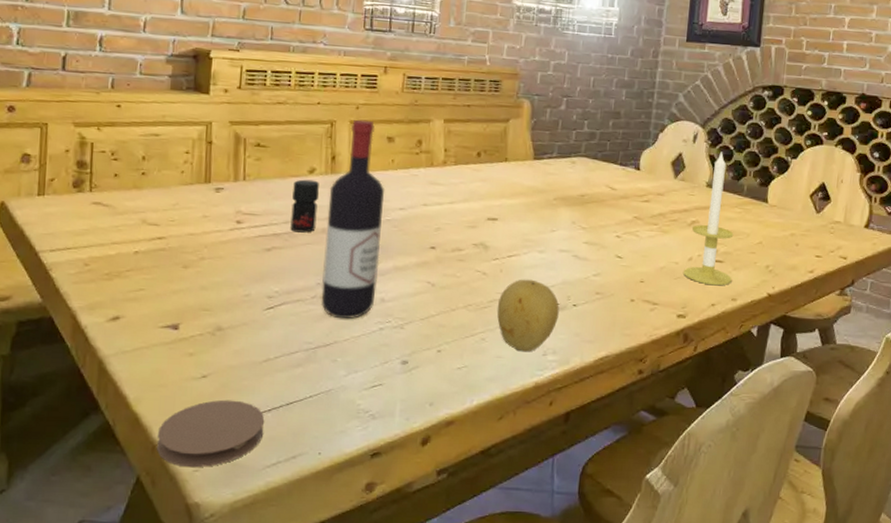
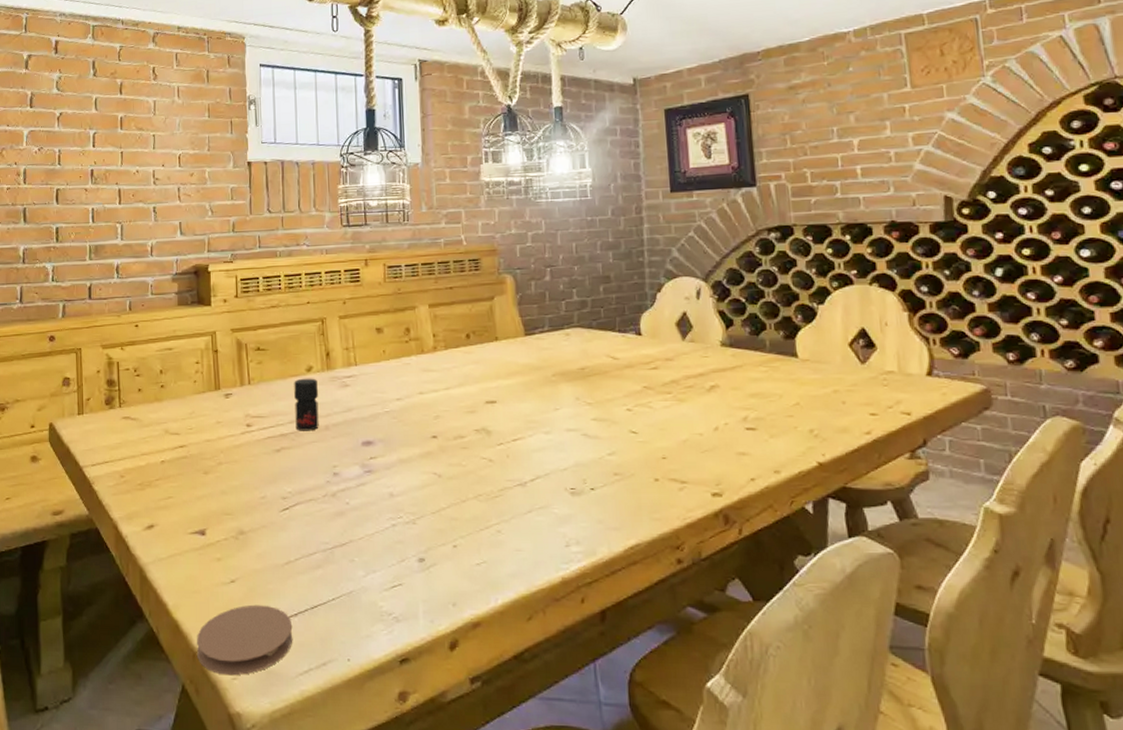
wine bottle: present [320,119,385,319] -> none [327,313,384,517]
fruit: present [497,279,559,352] -> none [508,463,577,544]
candle: present [683,151,734,286] -> none [711,305,771,457]

